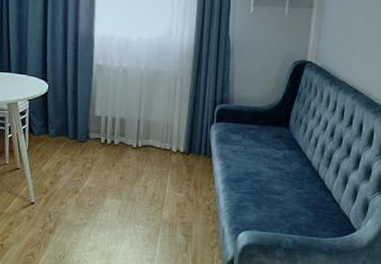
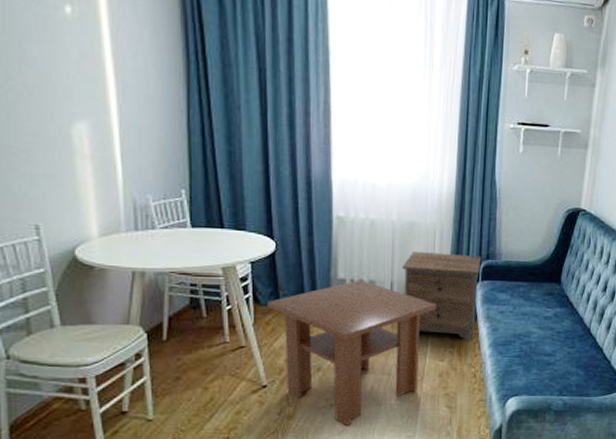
coffee table: none [39,117,176,245] -> present [267,280,437,427]
nightstand: none [148,95,216,175] -> present [402,252,482,340]

